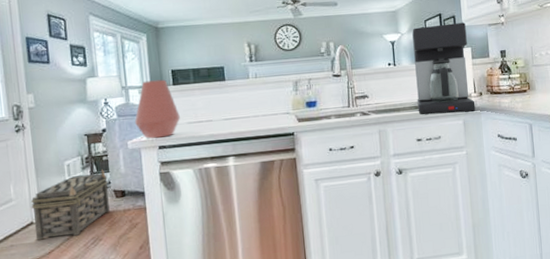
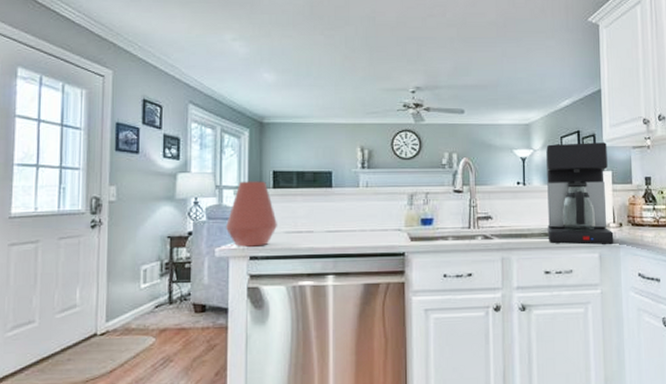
basket: present [30,168,110,241] -> none [97,277,188,356]

